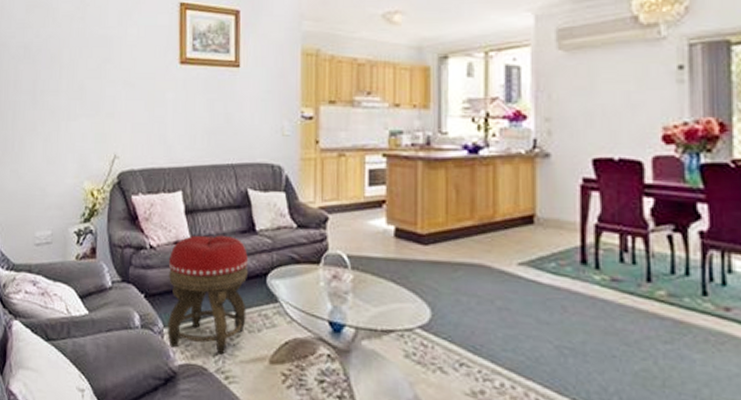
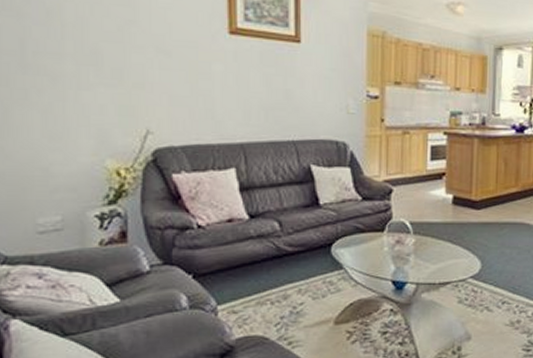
footstool: present [167,235,249,355] -> none [220,210,312,323]

